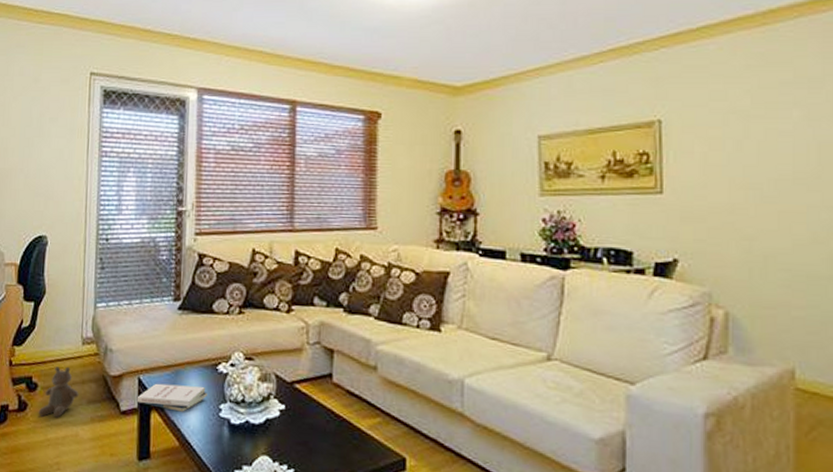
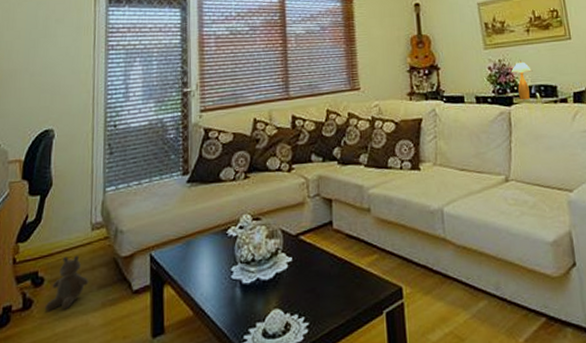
books: present [136,383,207,412] -> none [149,253,219,281]
table lamp: none [572,213,603,265] -> present [510,59,533,100]

